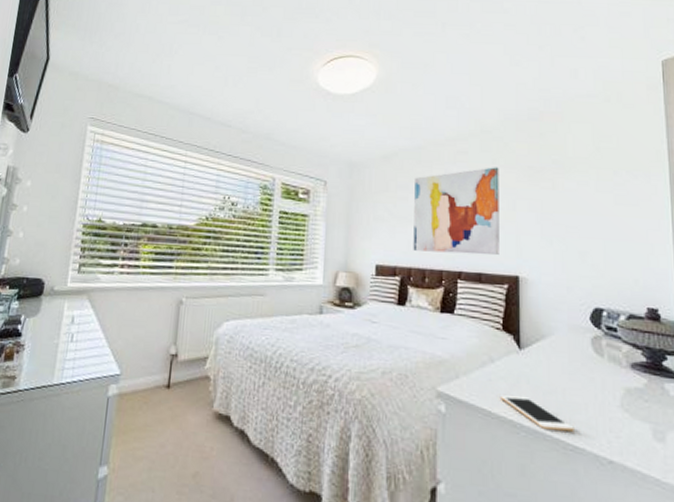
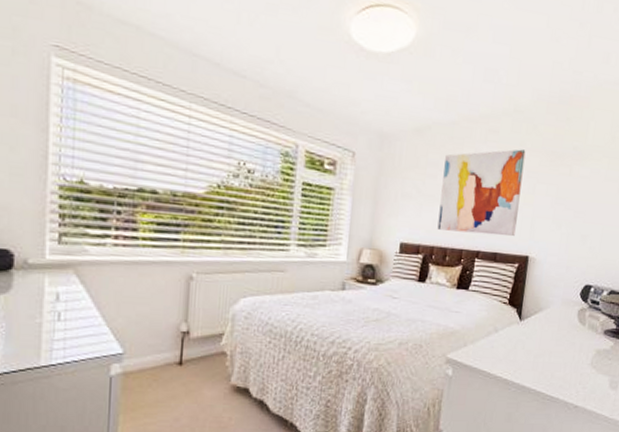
cell phone: present [501,395,574,431] -> none [499,359,554,385]

